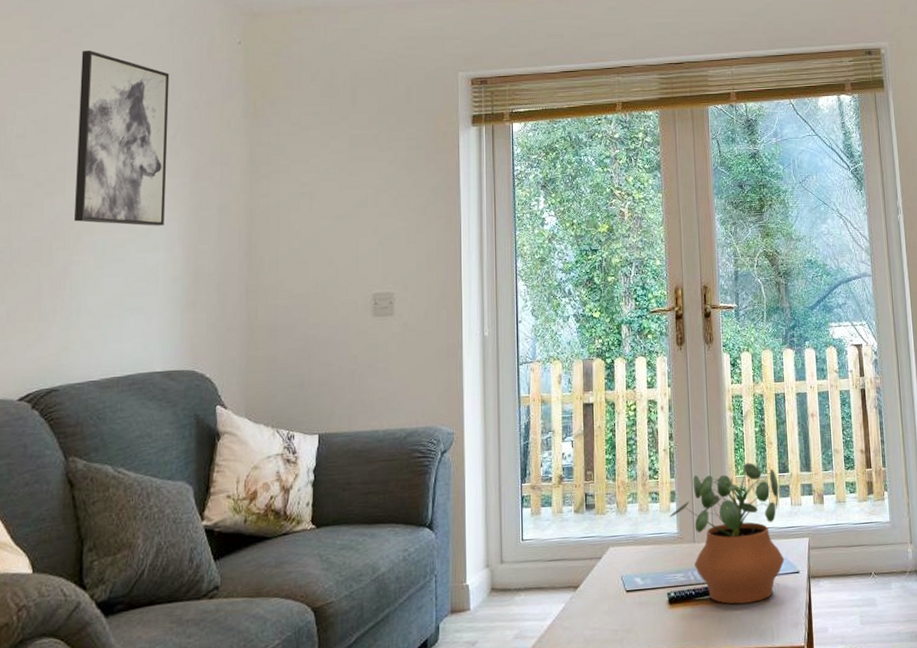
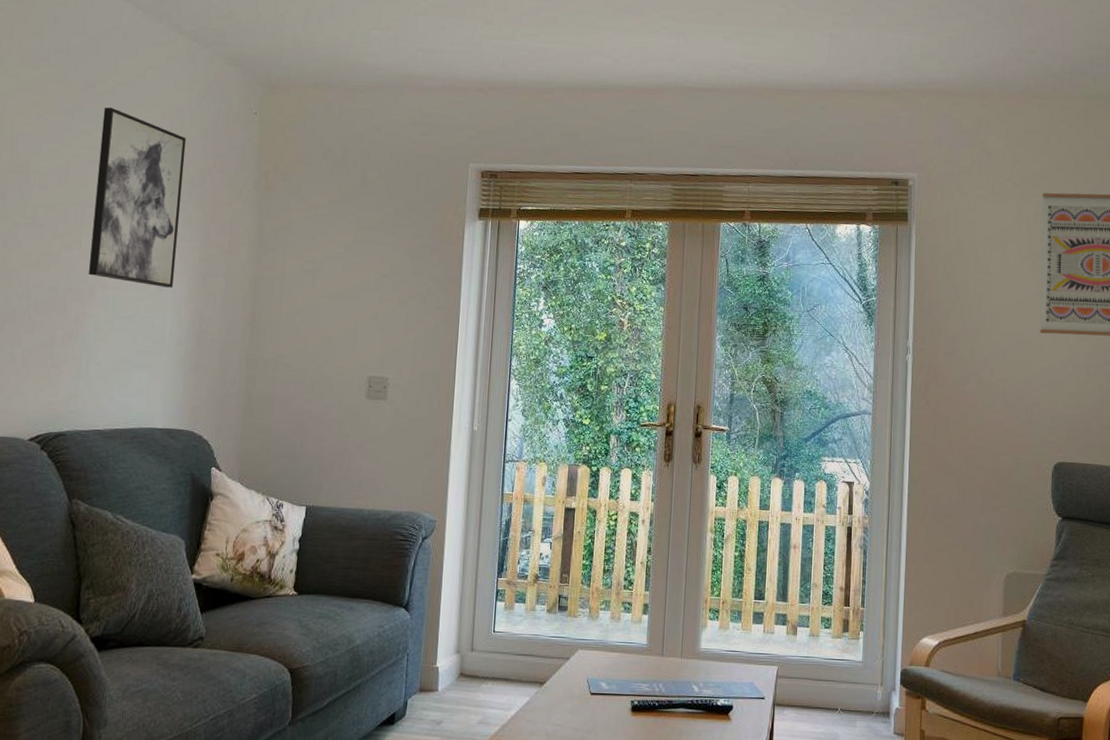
potted plant: present [669,462,785,604] -> none [640,585,753,721]

